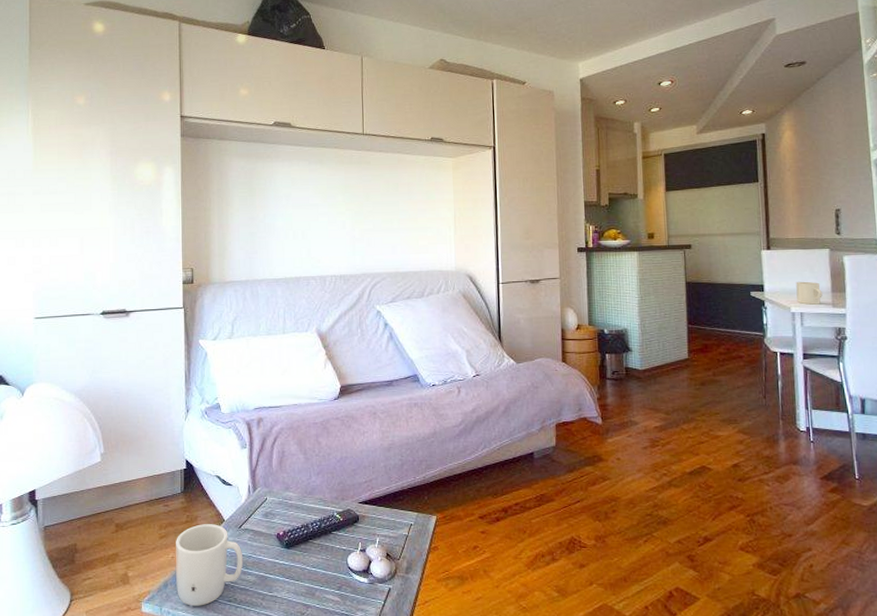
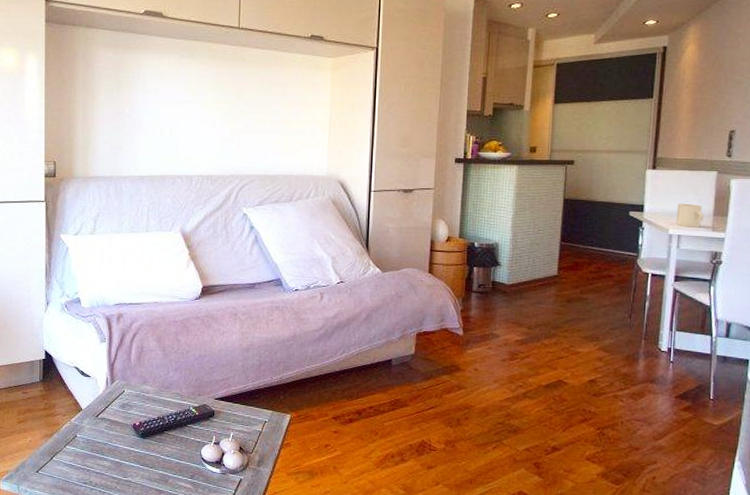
mug: present [176,524,244,606] -> none [34,411,100,487]

